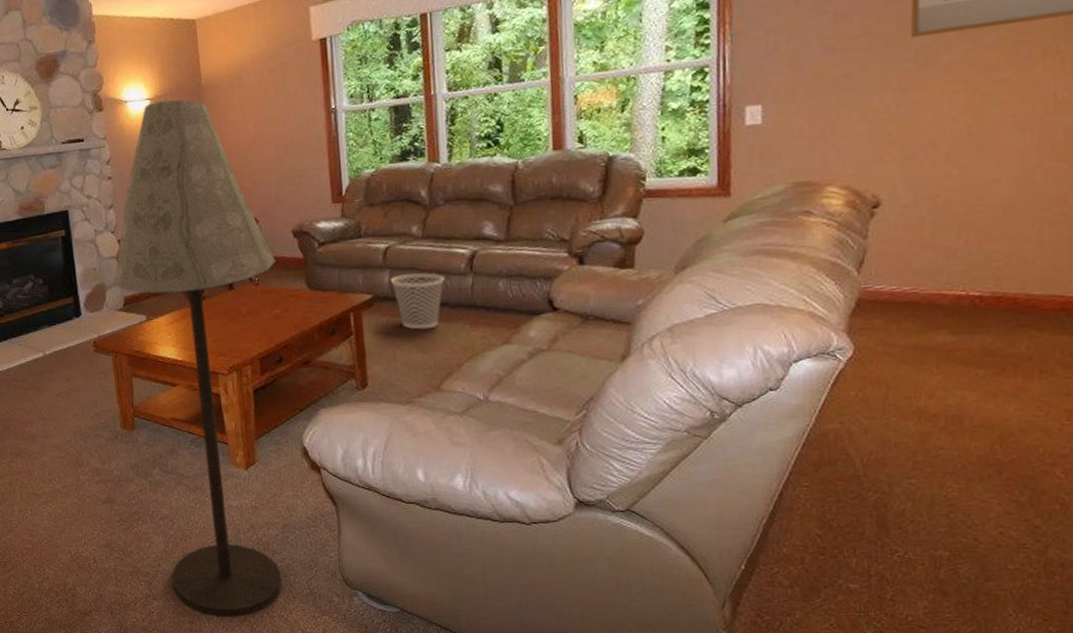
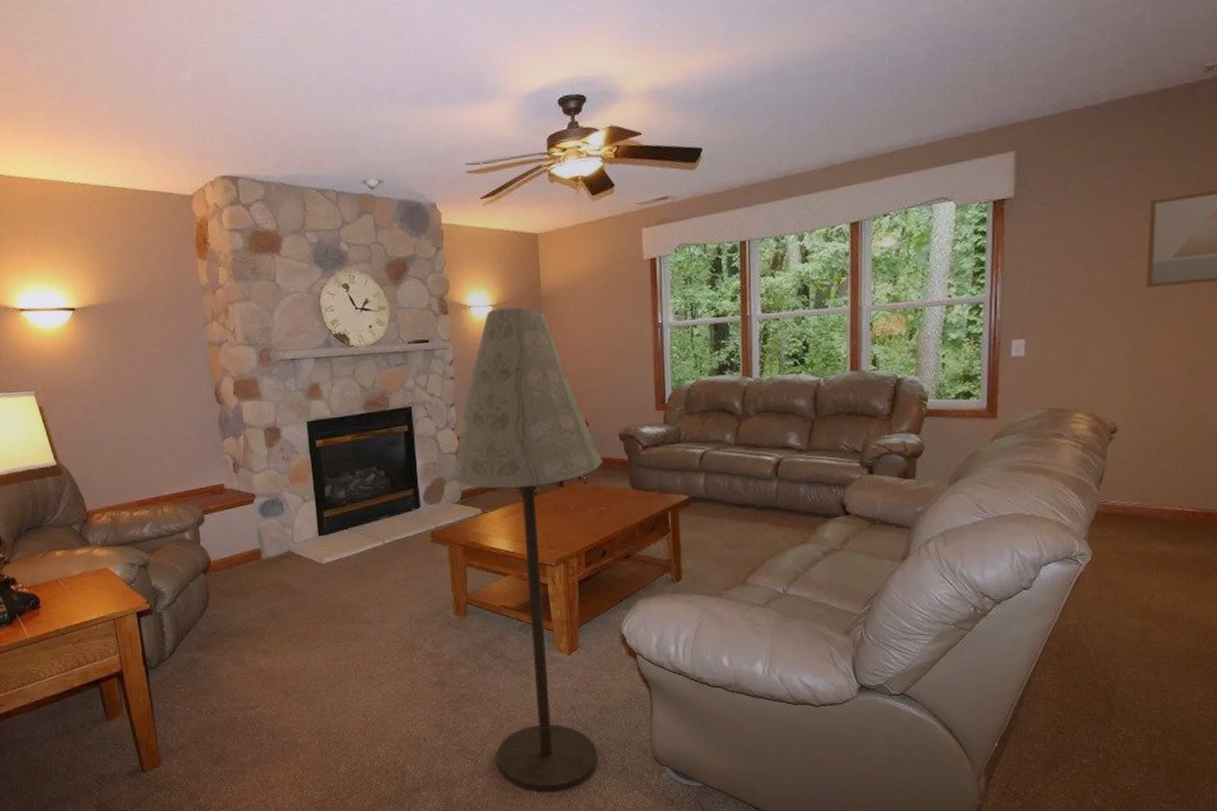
wastebasket: present [390,273,445,330] -> none [705,477,753,529]

